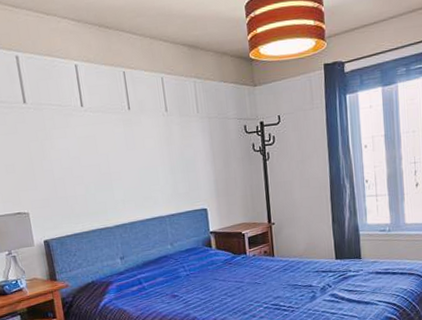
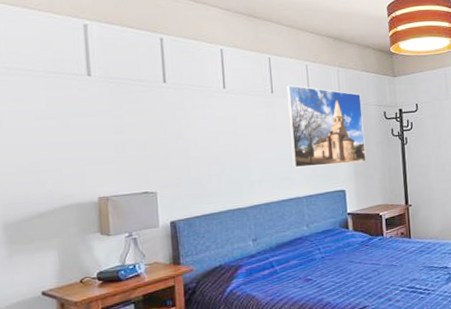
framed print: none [142,99,227,187] -> present [286,84,367,168]

